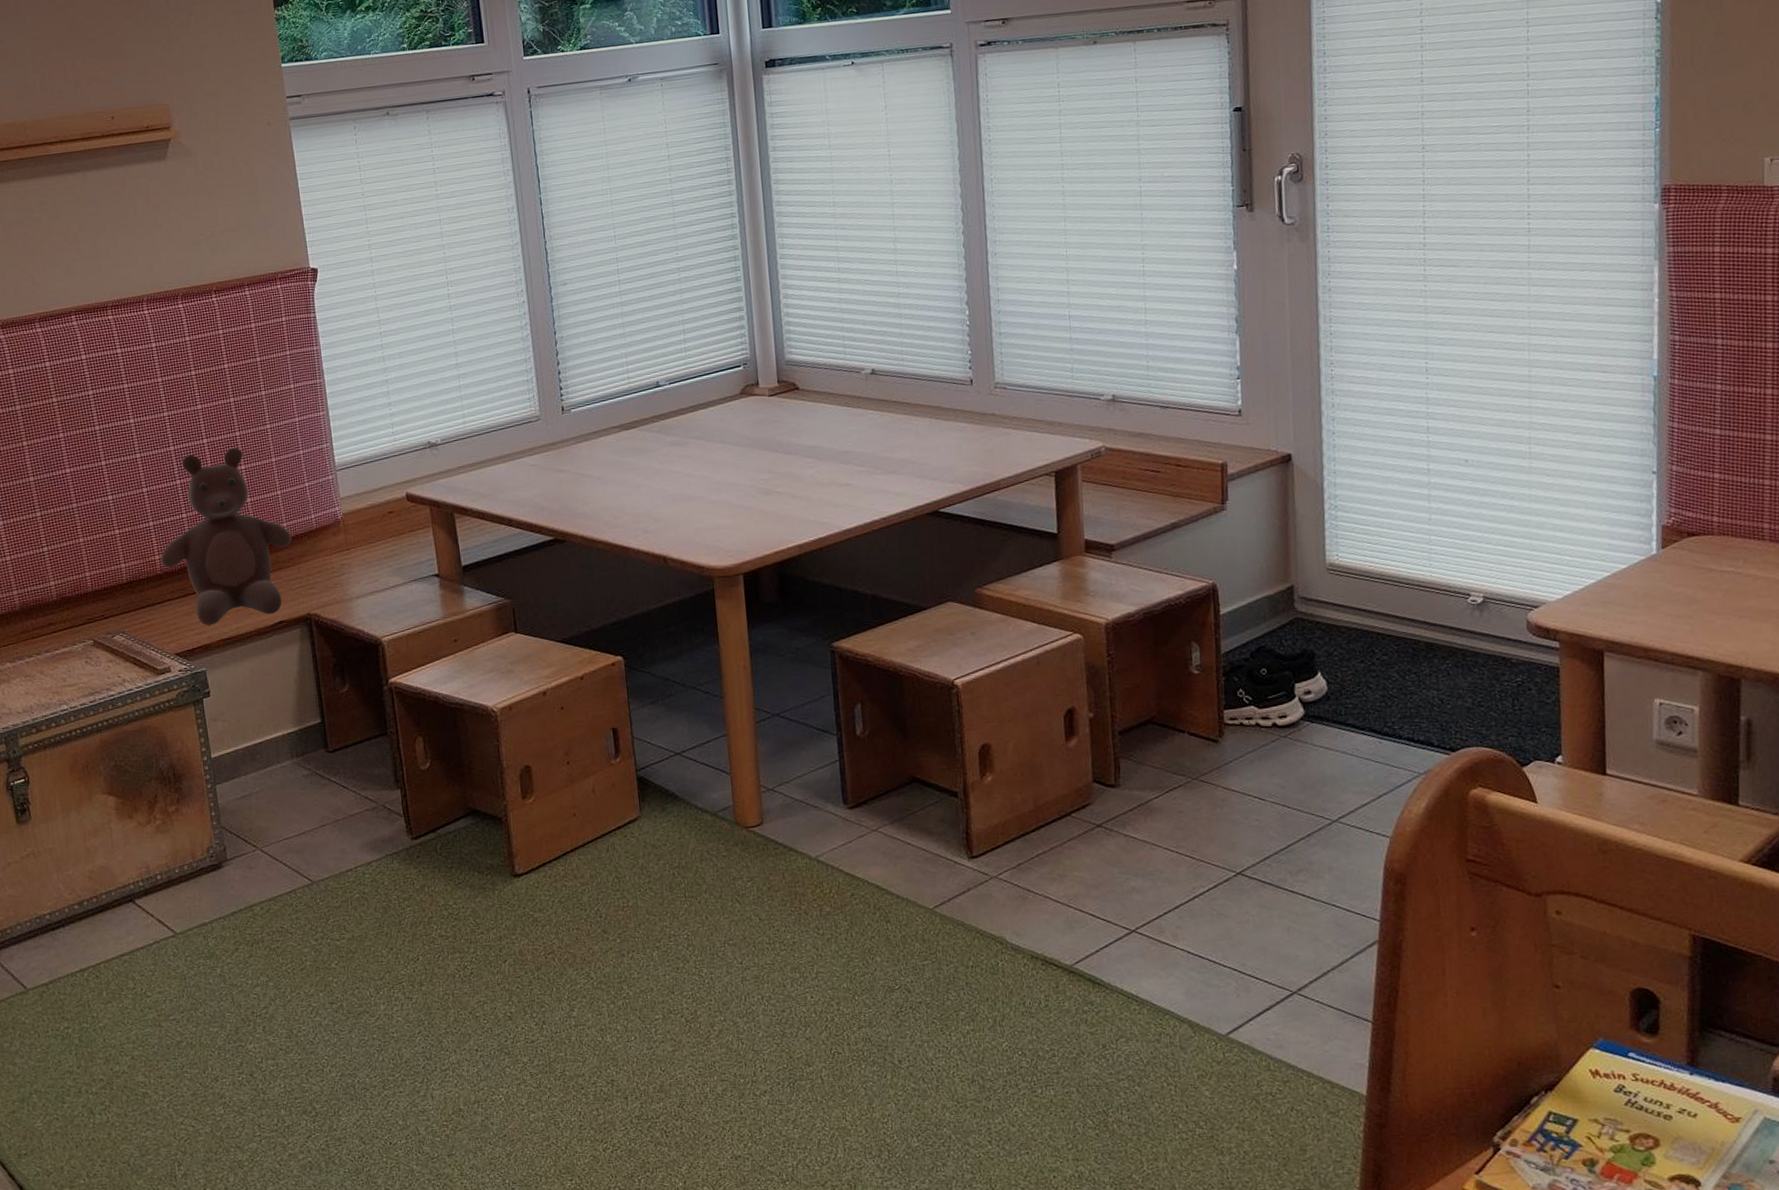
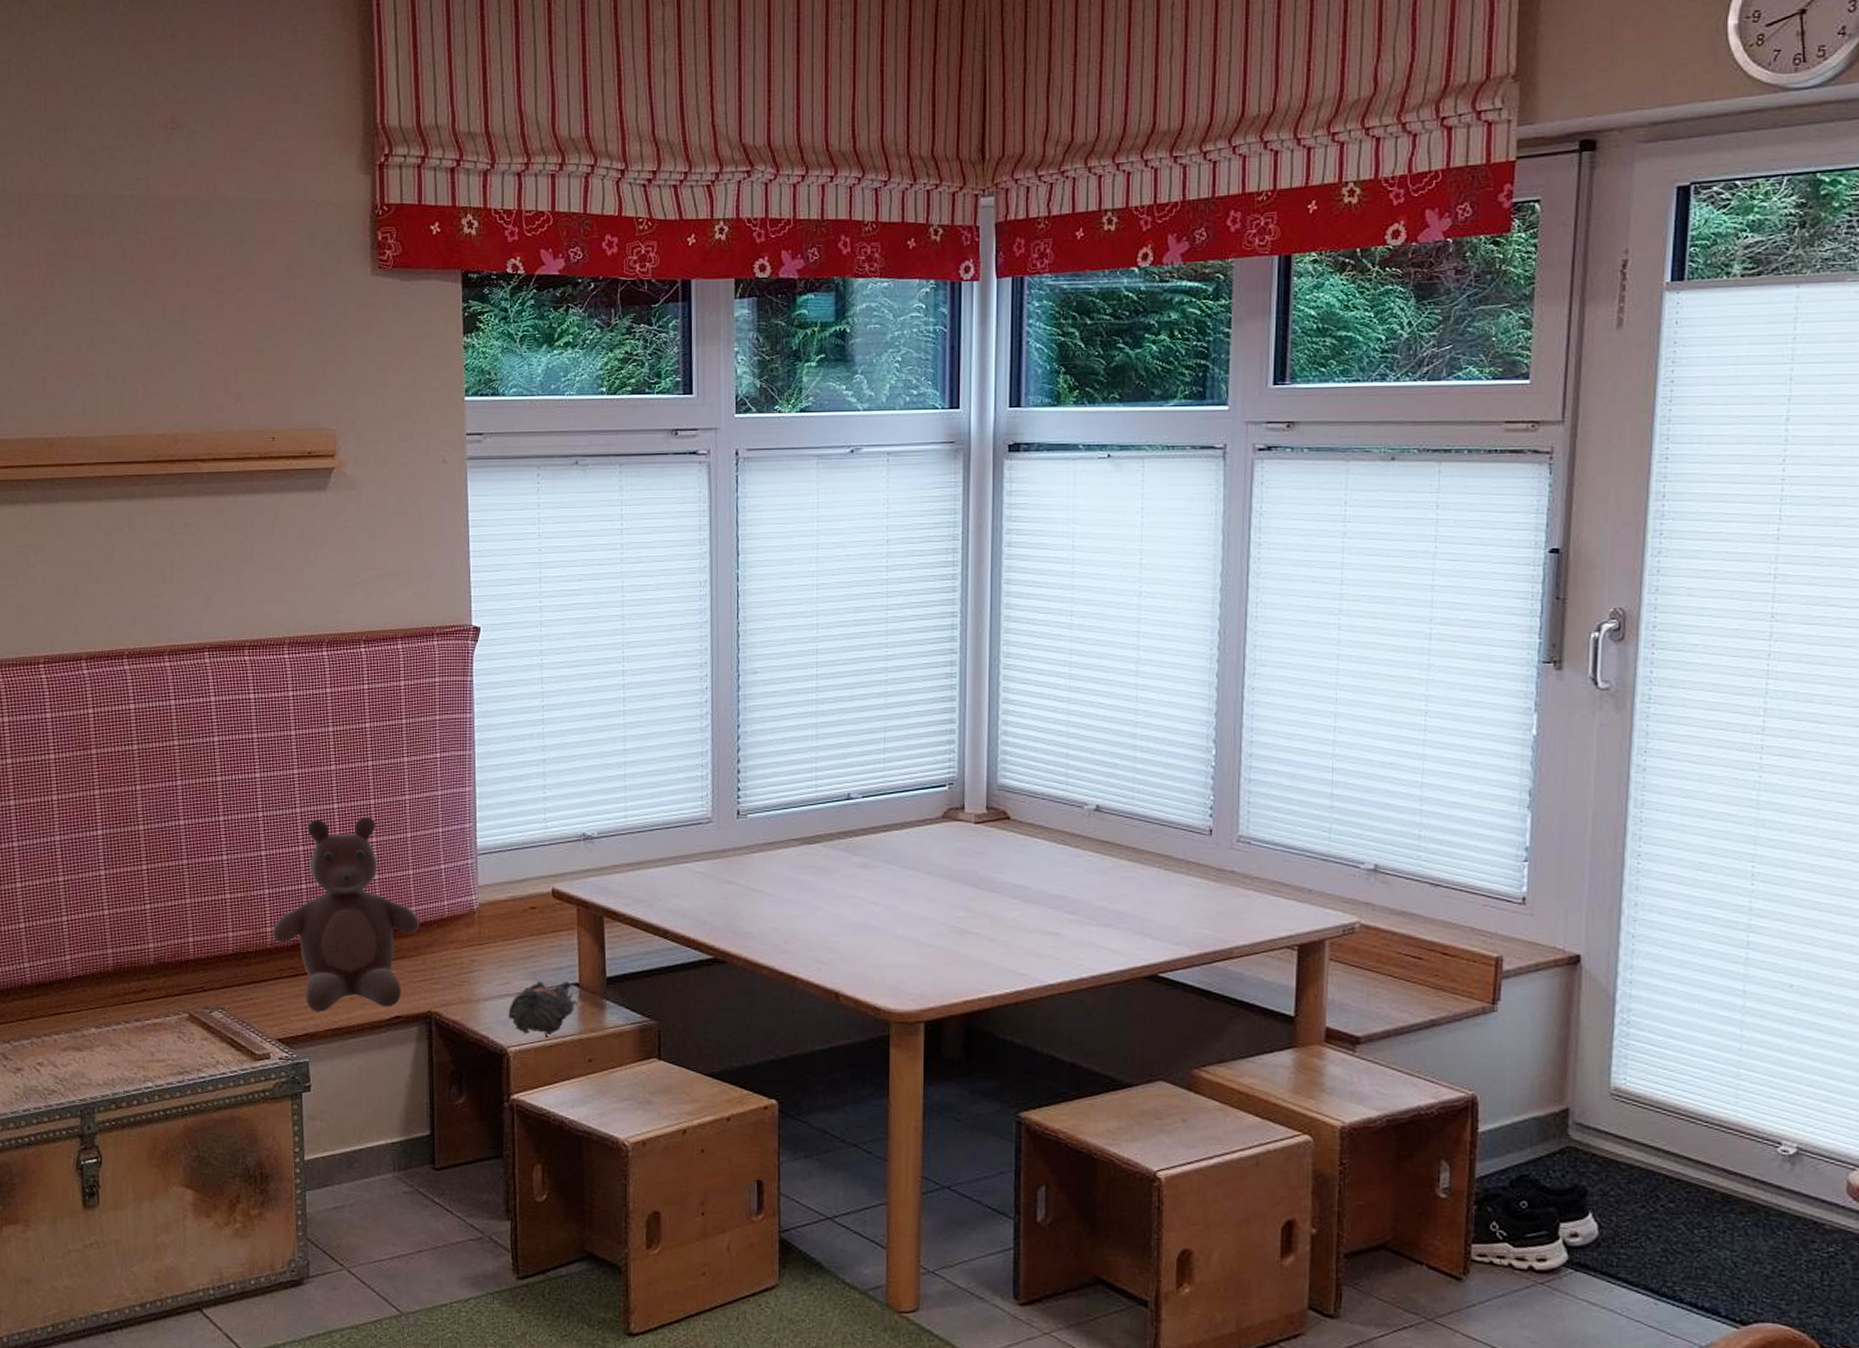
doll: none [378,574,440,624] -> present [508,981,578,1036]

